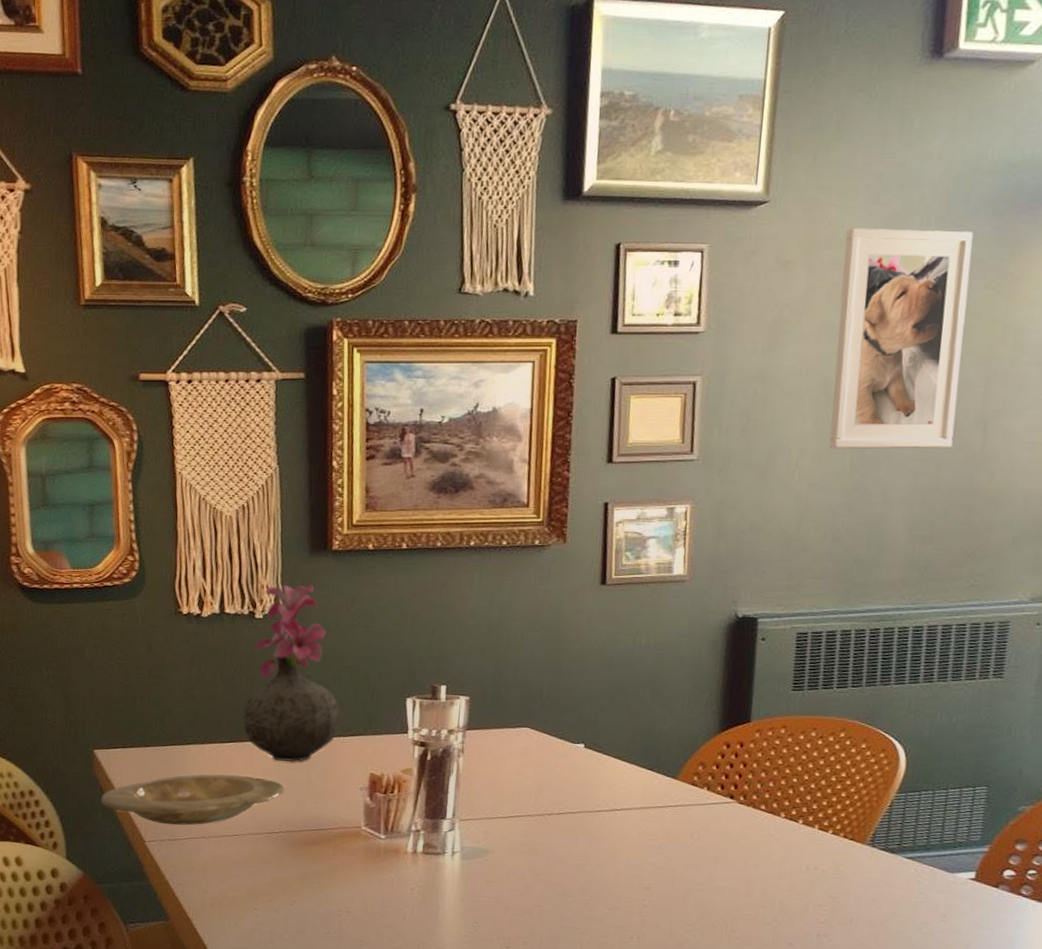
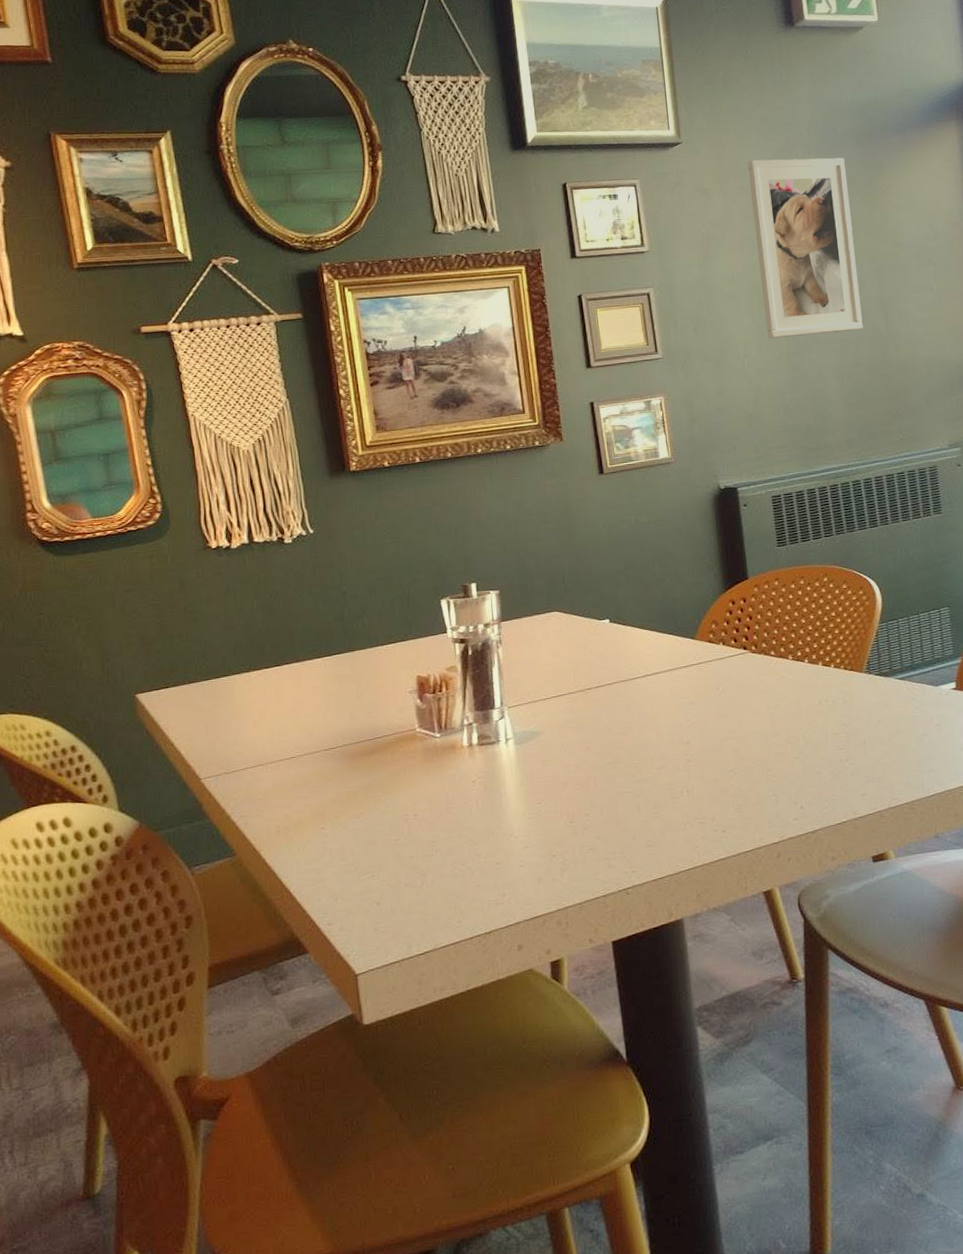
plate: present [101,774,285,825] -> none [149,696,336,758]
vase: present [243,584,340,763] -> none [285,505,380,678]

